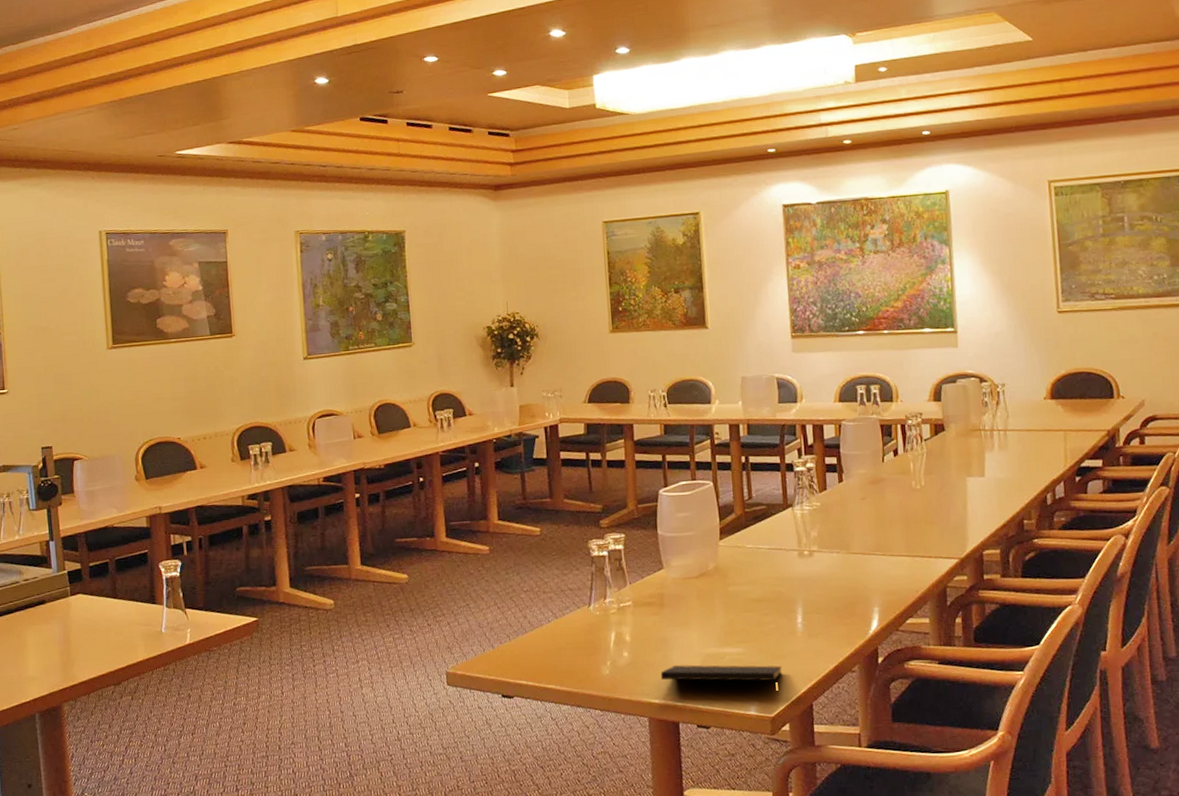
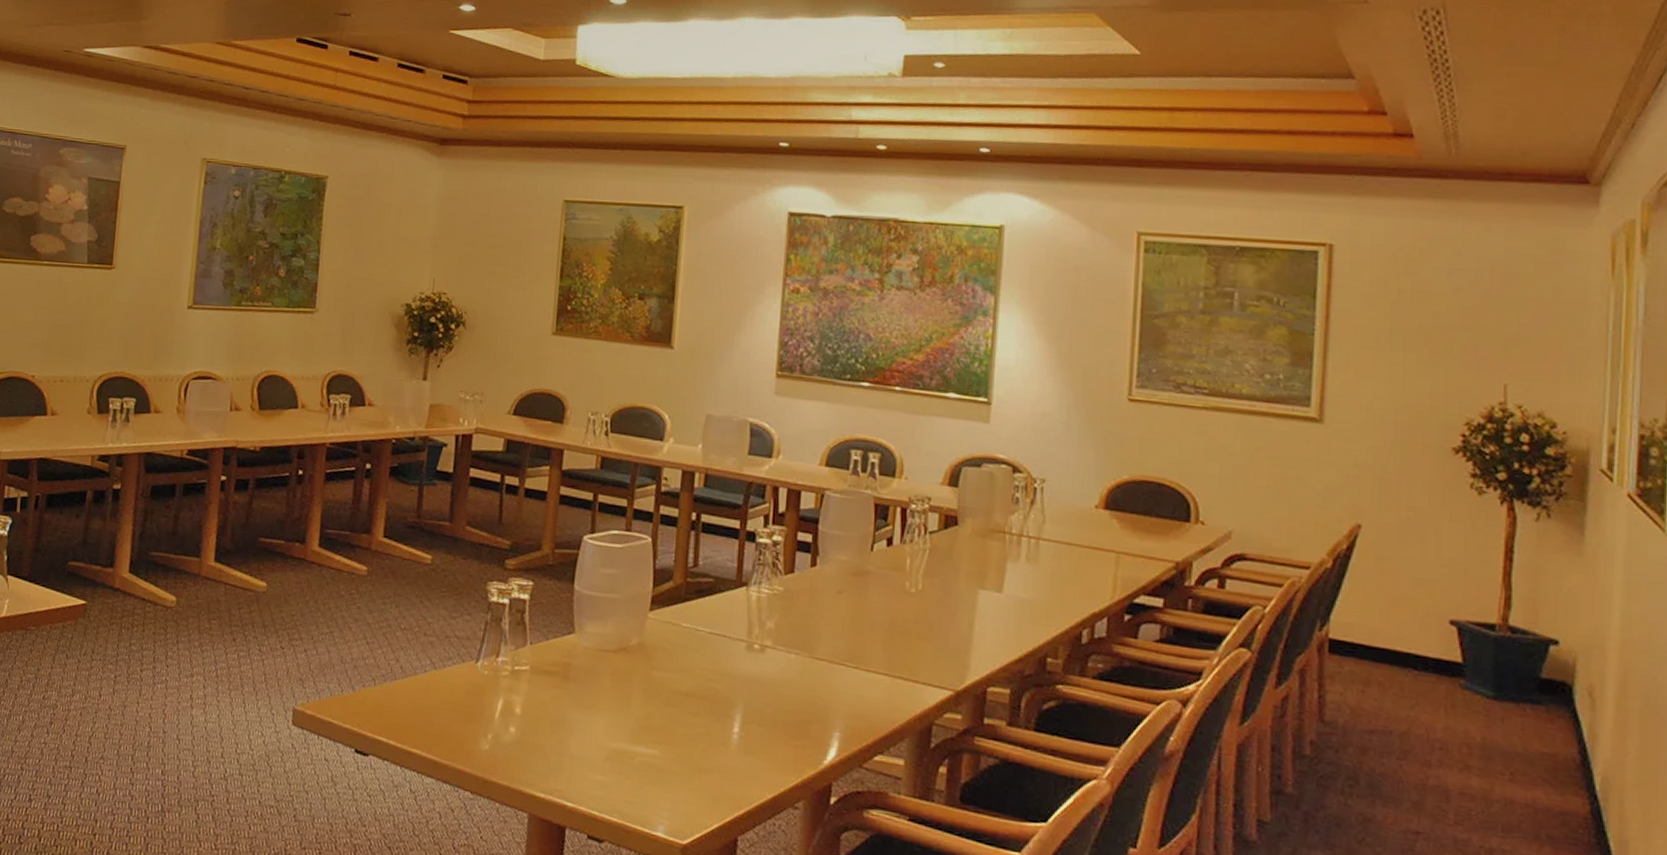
notepad: present [660,665,783,695] -> none [551,755,706,819]

